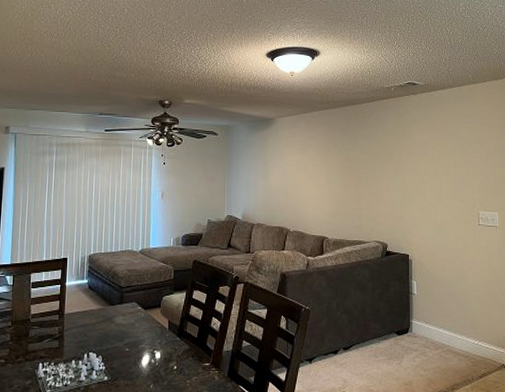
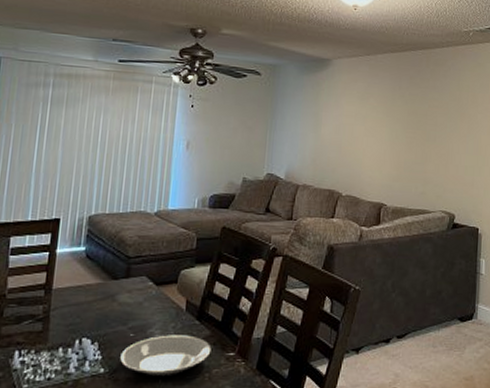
plate: none [119,349,191,384] -> present [120,335,211,378]

